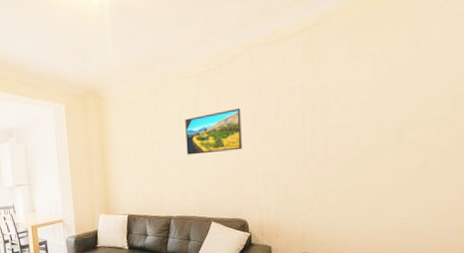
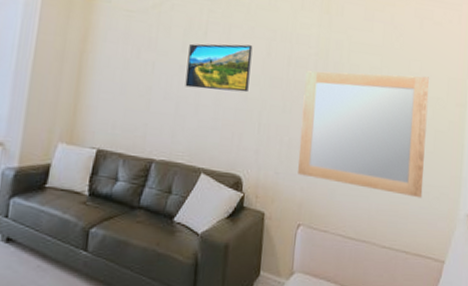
home mirror: none [295,99,431,217] -> present [298,70,430,198]

